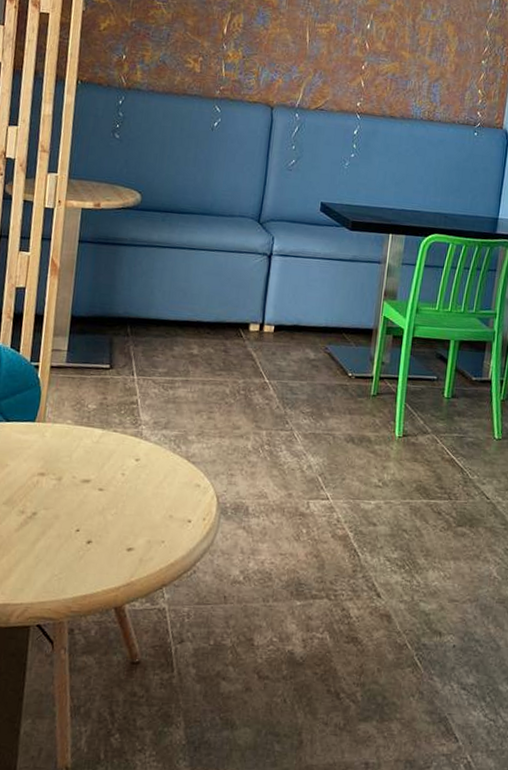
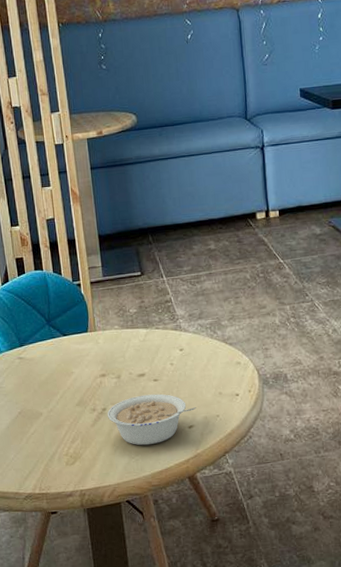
legume: none [36,504,141,564] -> present [107,394,197,446]

